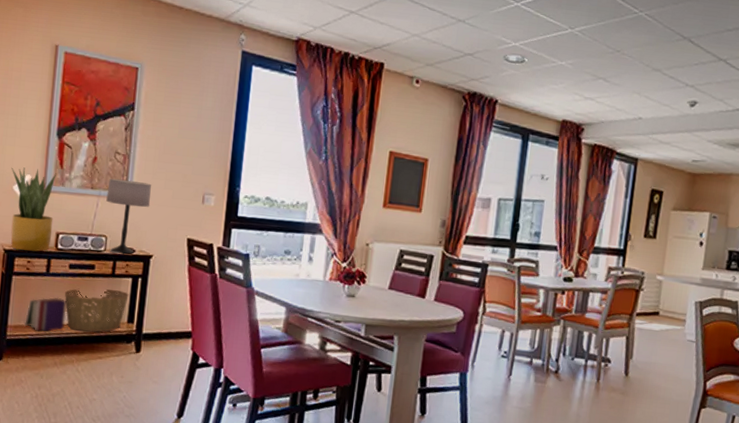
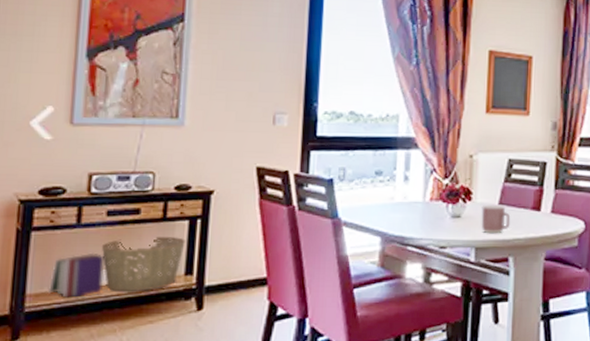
planter: present [10,167,56,252] -> none [27,98,87,200]
table lamp: present [106,178,151,254] -> none [152,103,209,193]
mug: none [372,288,398,314] -> present [481,204,511,233]

